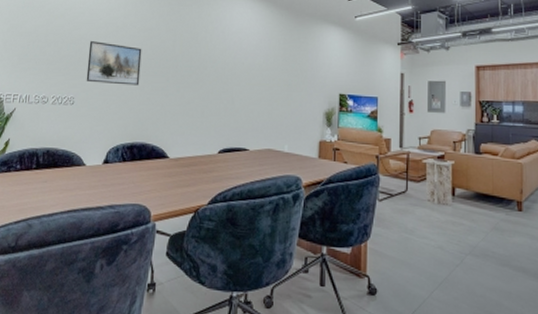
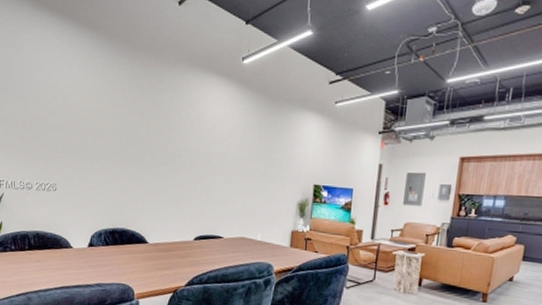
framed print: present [86,41,142,86] -> none [65,127,117,173]

